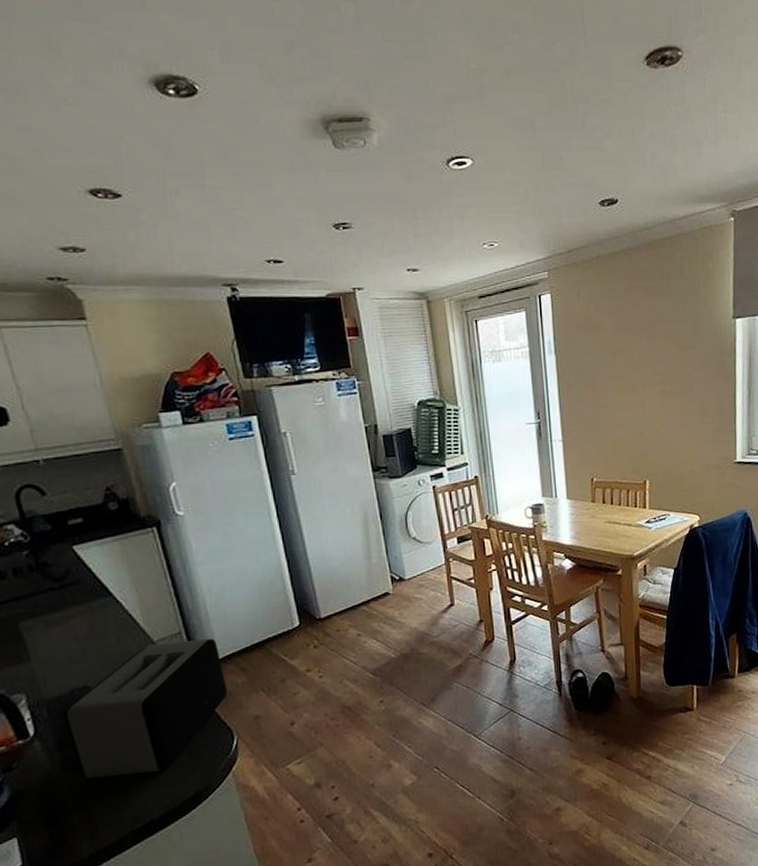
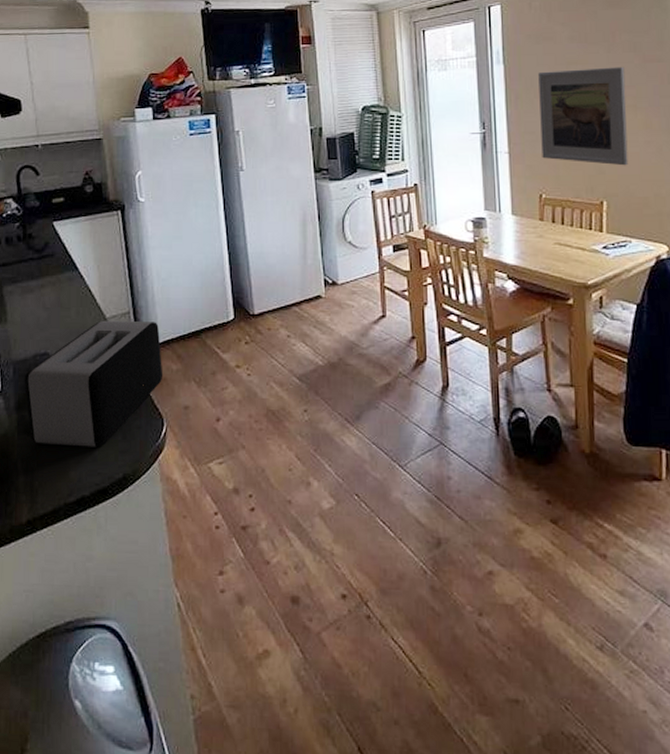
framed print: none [588,354,667,448] -> present [538,66,629,166]

